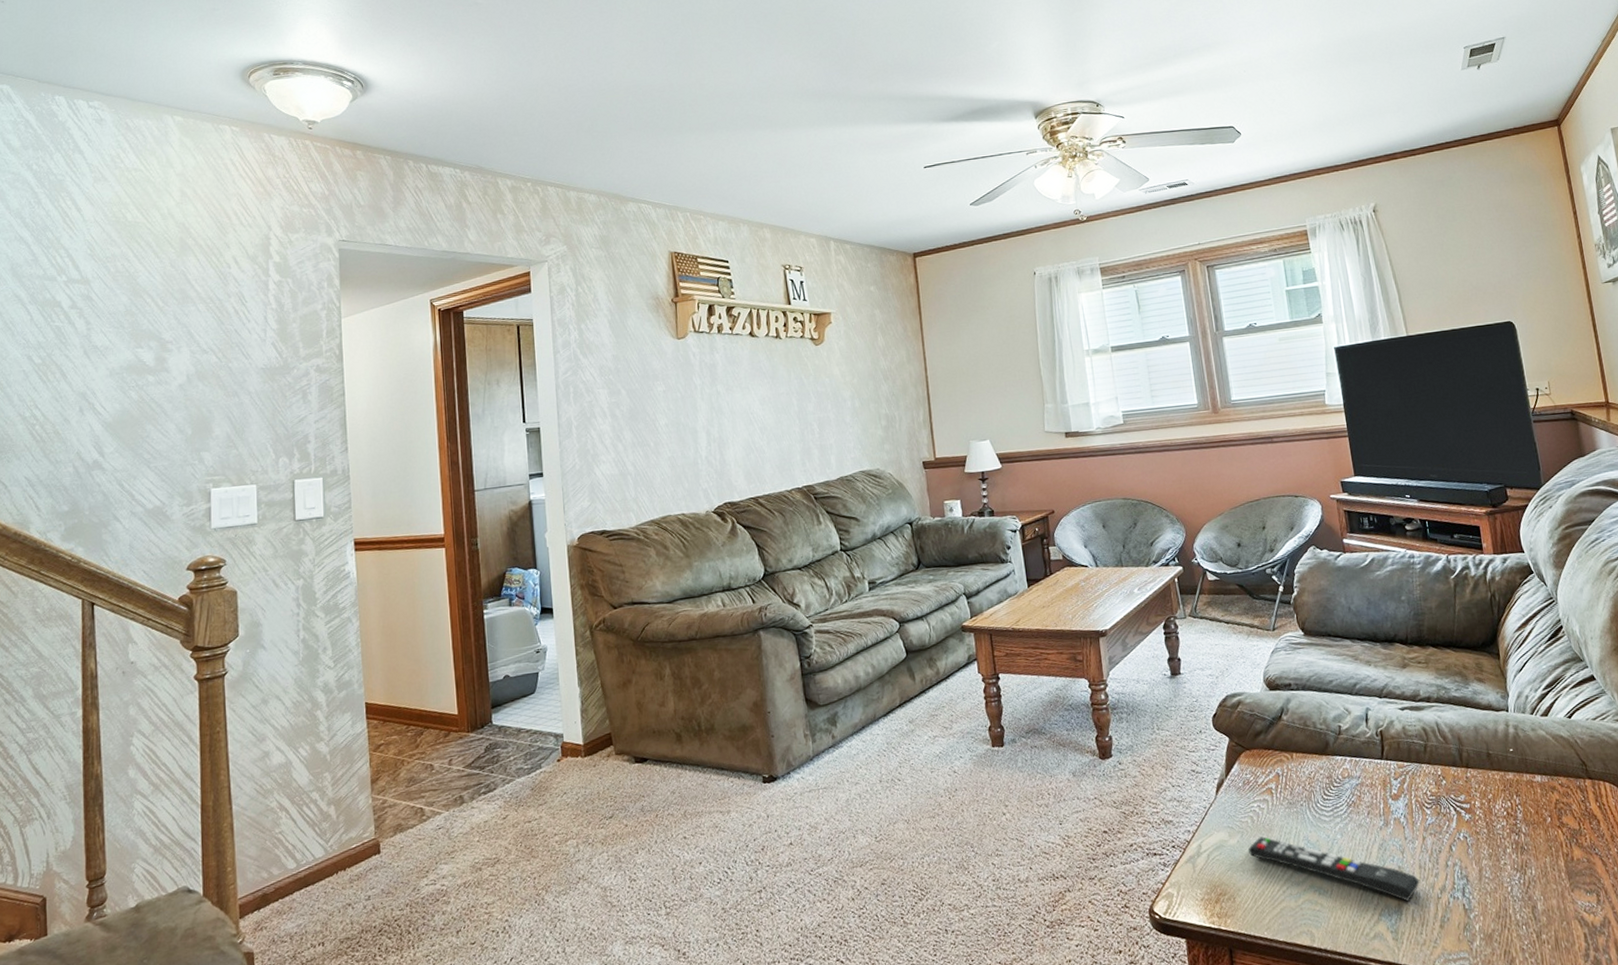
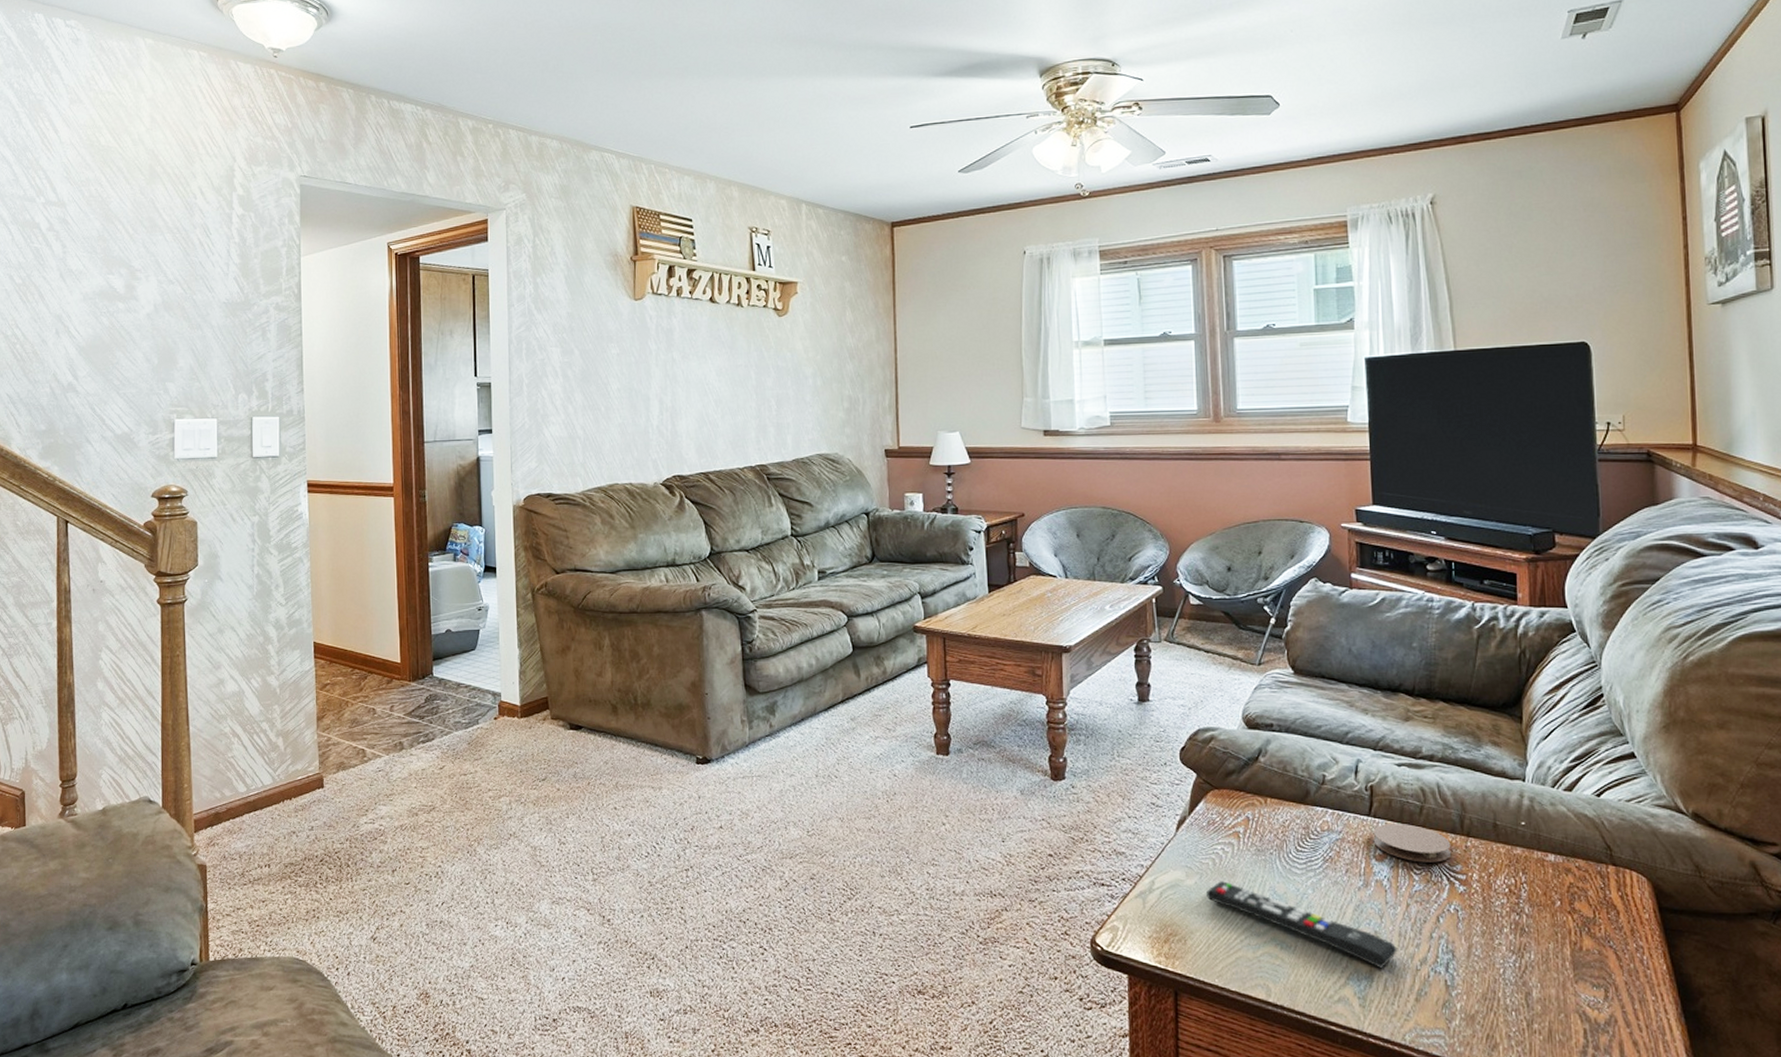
coaster: none [1387,762,1455,797] -> present [1373,824,1452,863]

